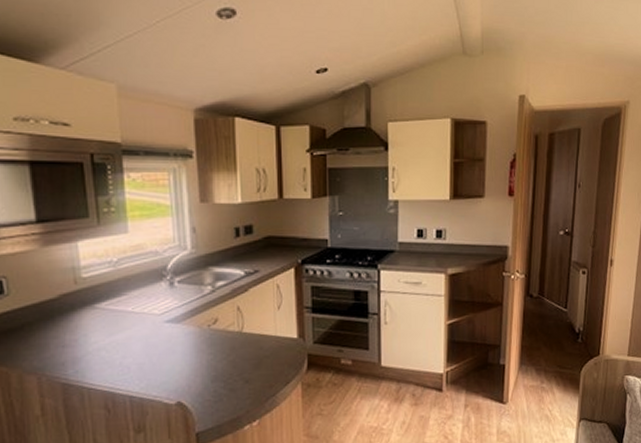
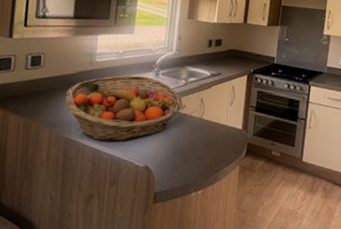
fruit basket: none [50,288,213,381] -> present [65,75,183,142]

